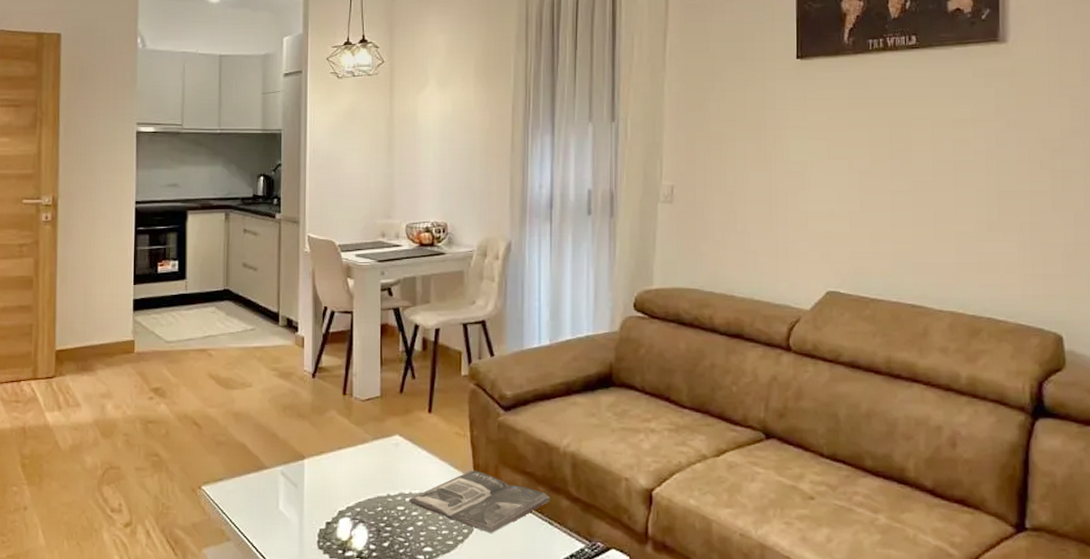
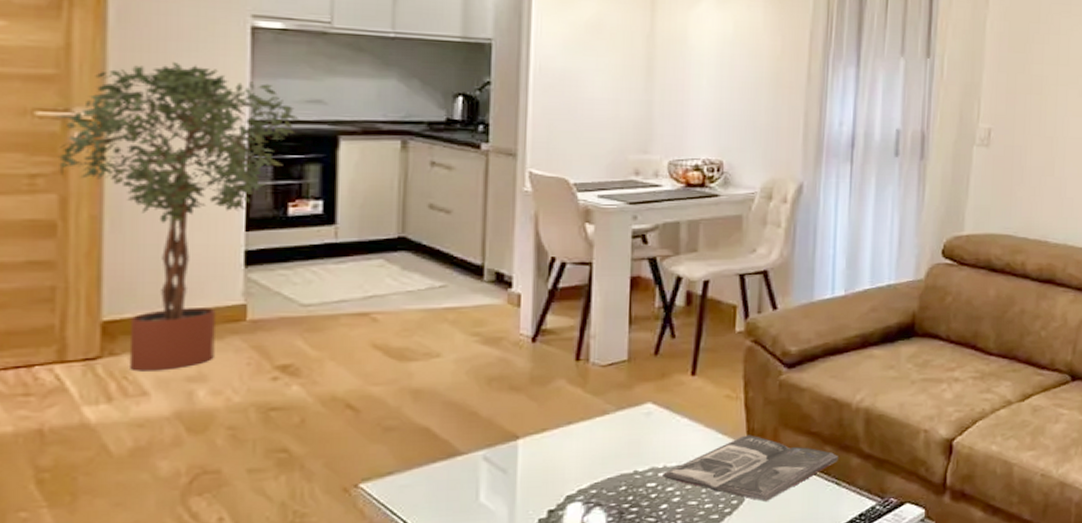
potted tree: none [33,161,164,389] -> present [56,62,300,371]

